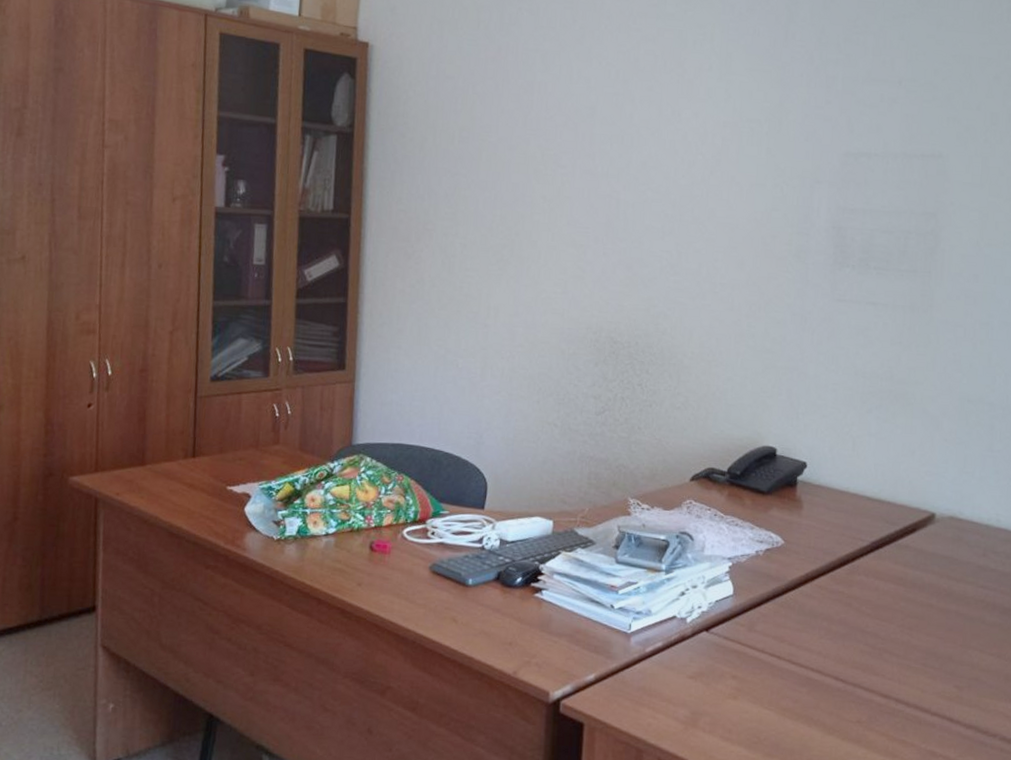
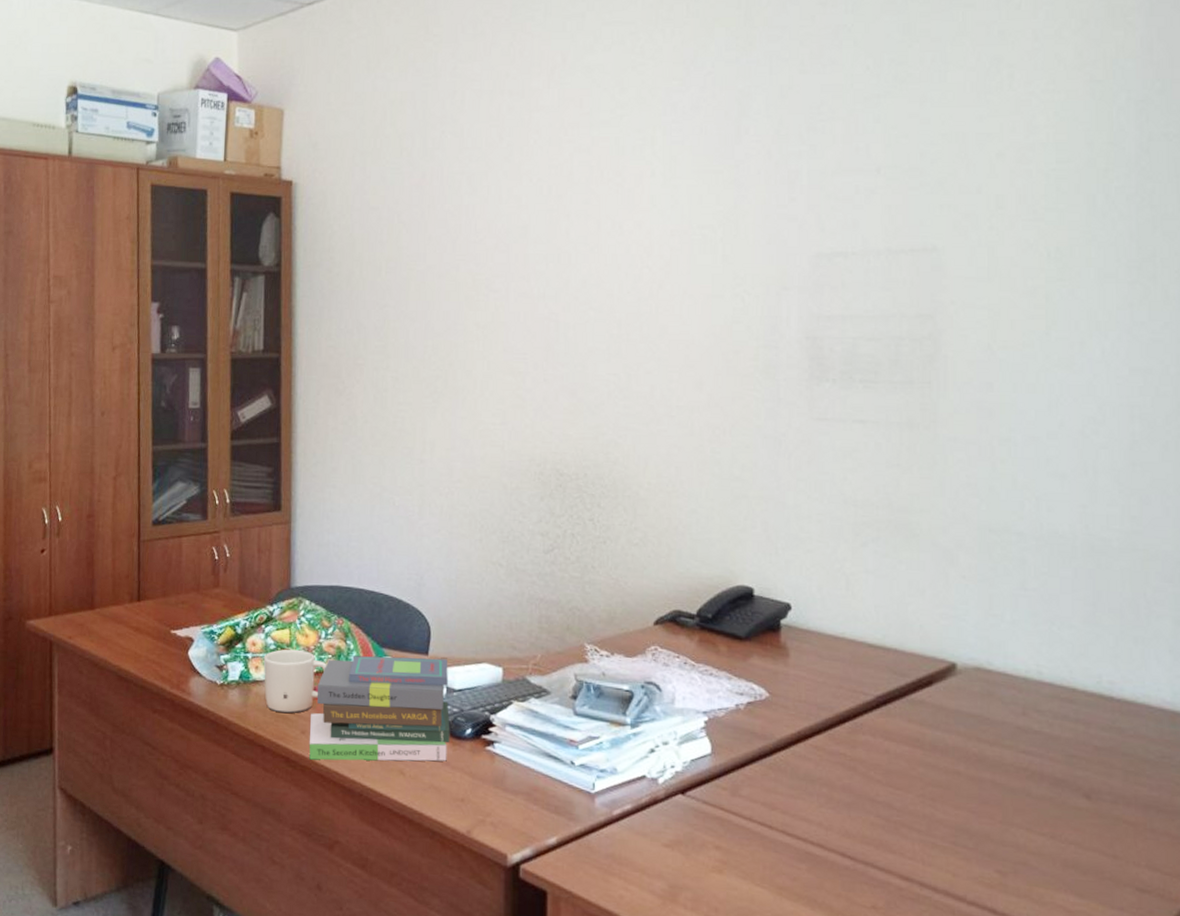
mug: none [321,504,386,567] -> present [263,649,327,714]
books: none [364,510,503,612] -> present [308,655,450,762]

